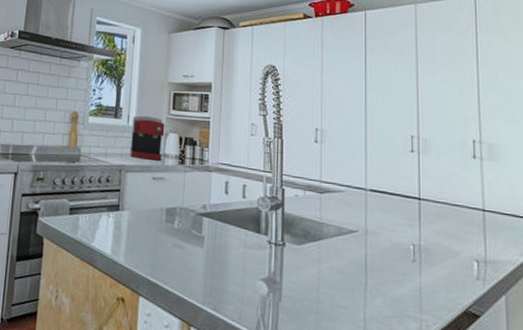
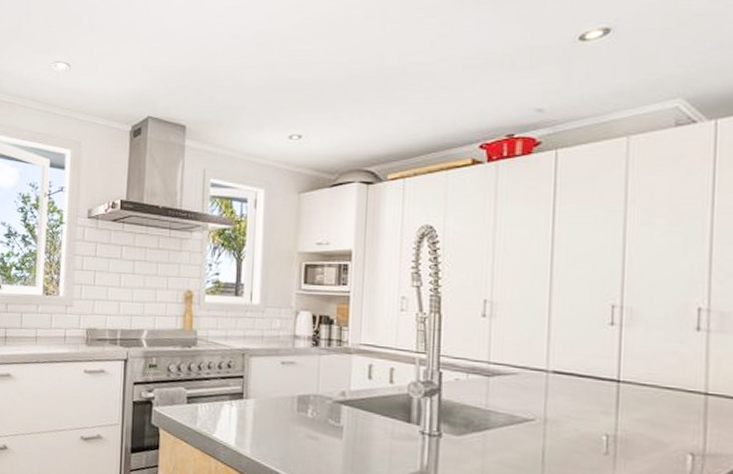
coffee maker: present [129,115,165,161] -> none [253,292,295,343]

